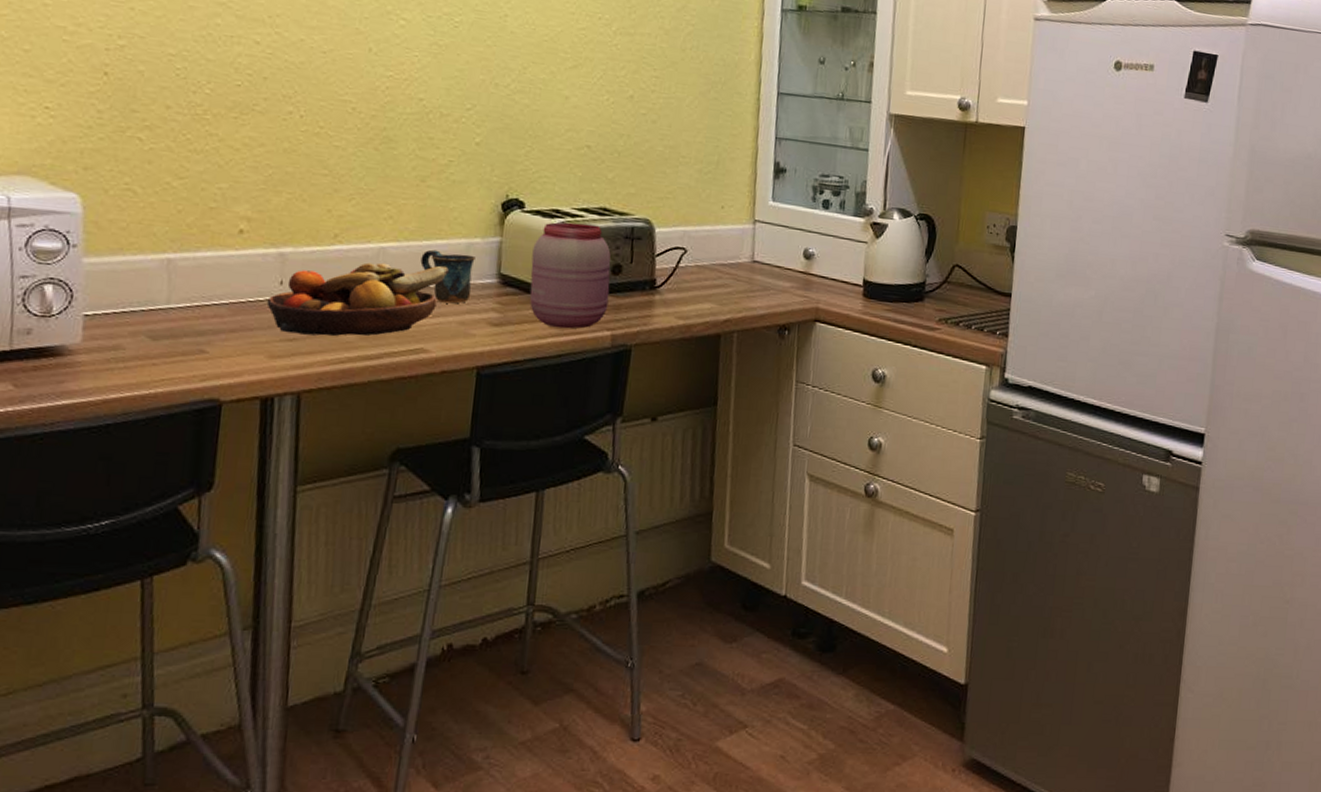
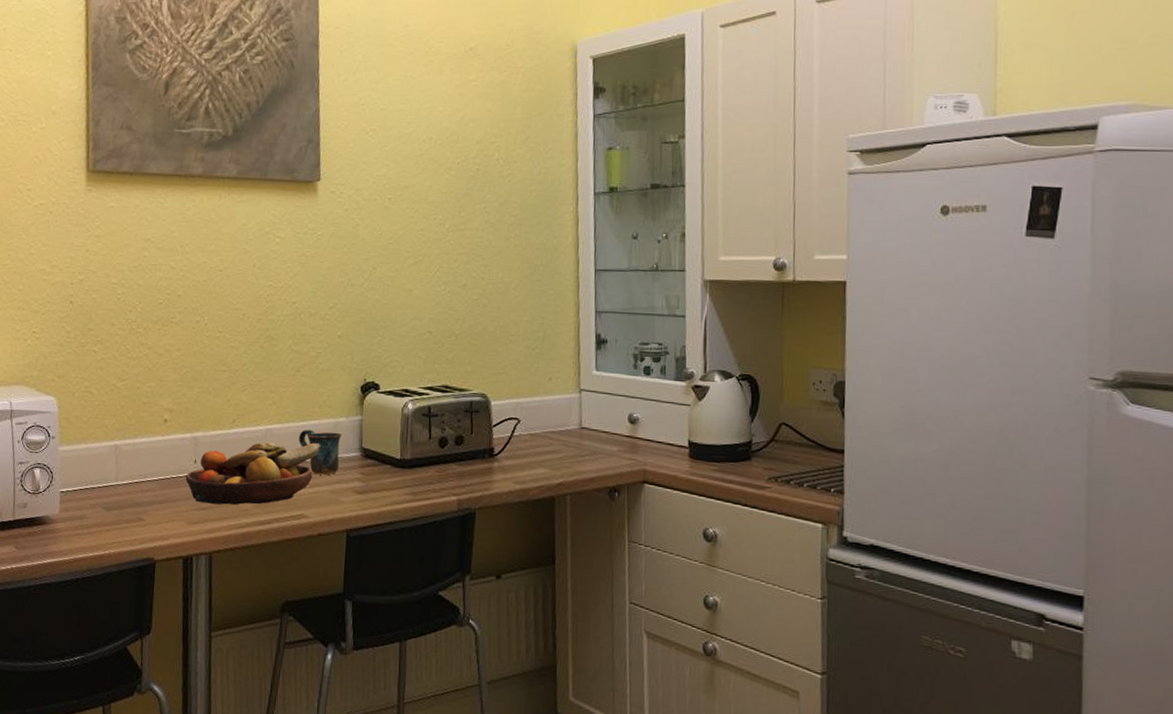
jar: present [530,222,611,329] -> none [387,400,454,495]

